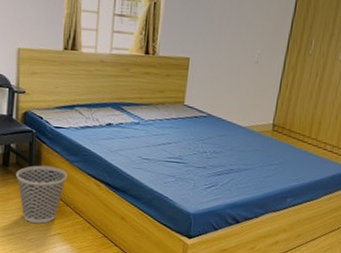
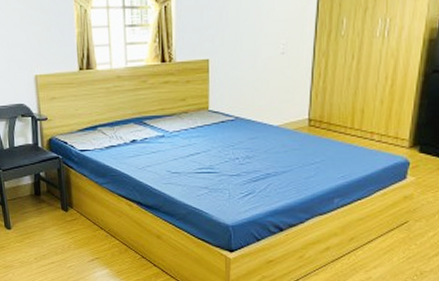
wastebasket: present [16,165,68,224] -> none [48,191,99,250]

